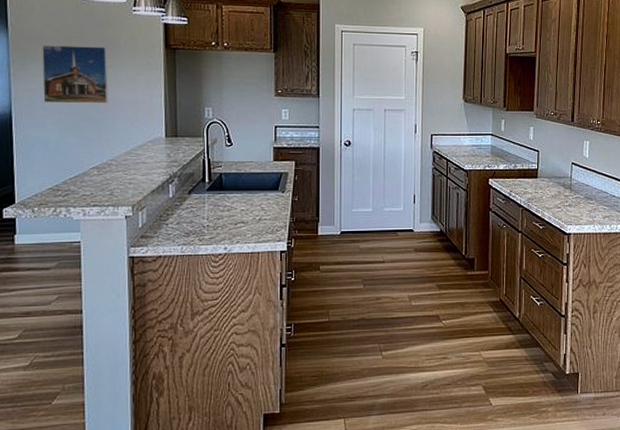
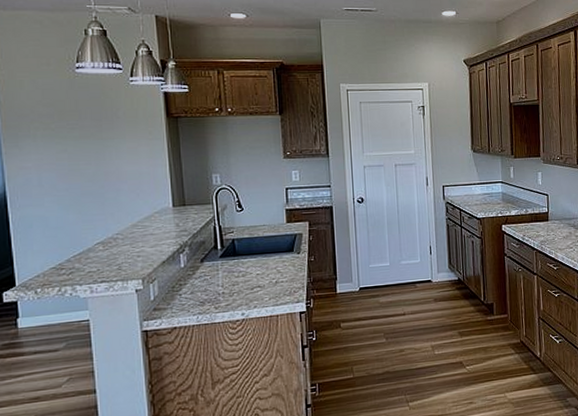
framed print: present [42,45,109,104] -> none [35,119,110,181]

